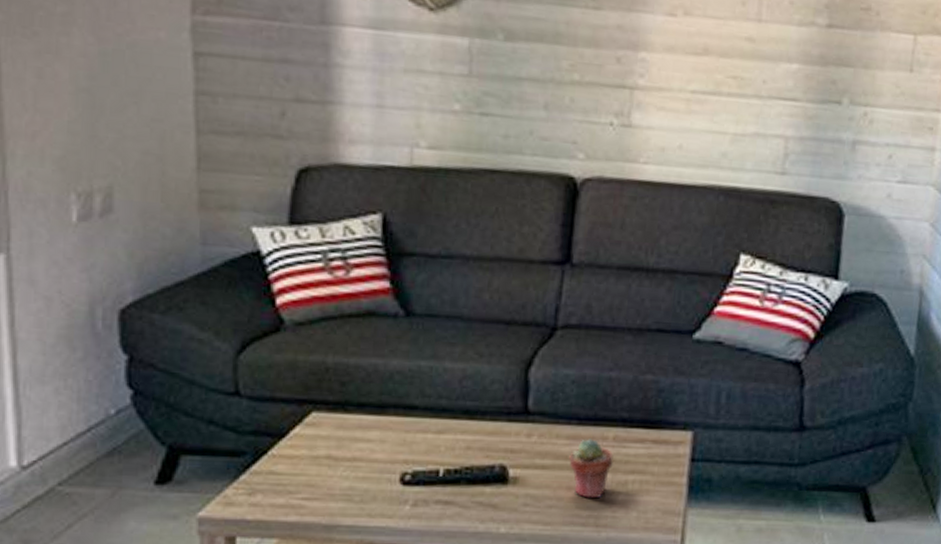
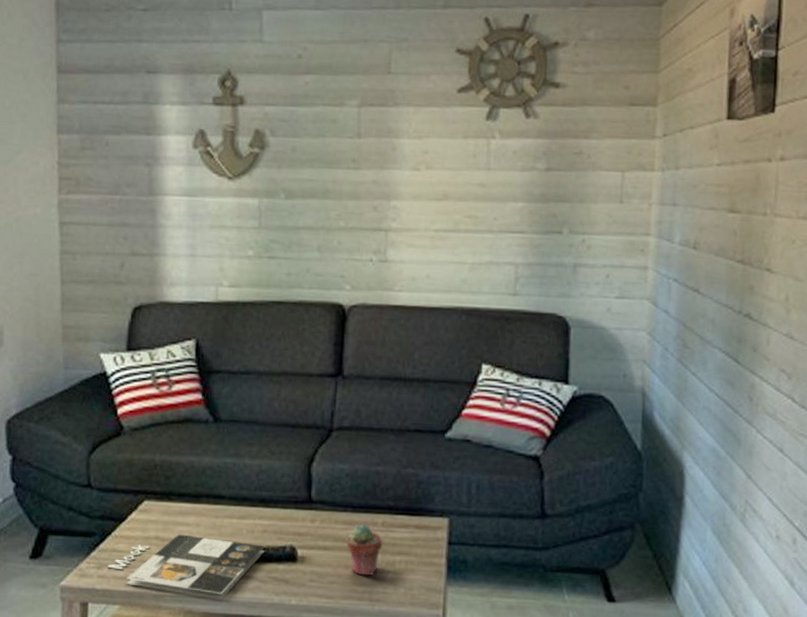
magazine: none [262,452,468,529] -> present [108,534,265,600]

